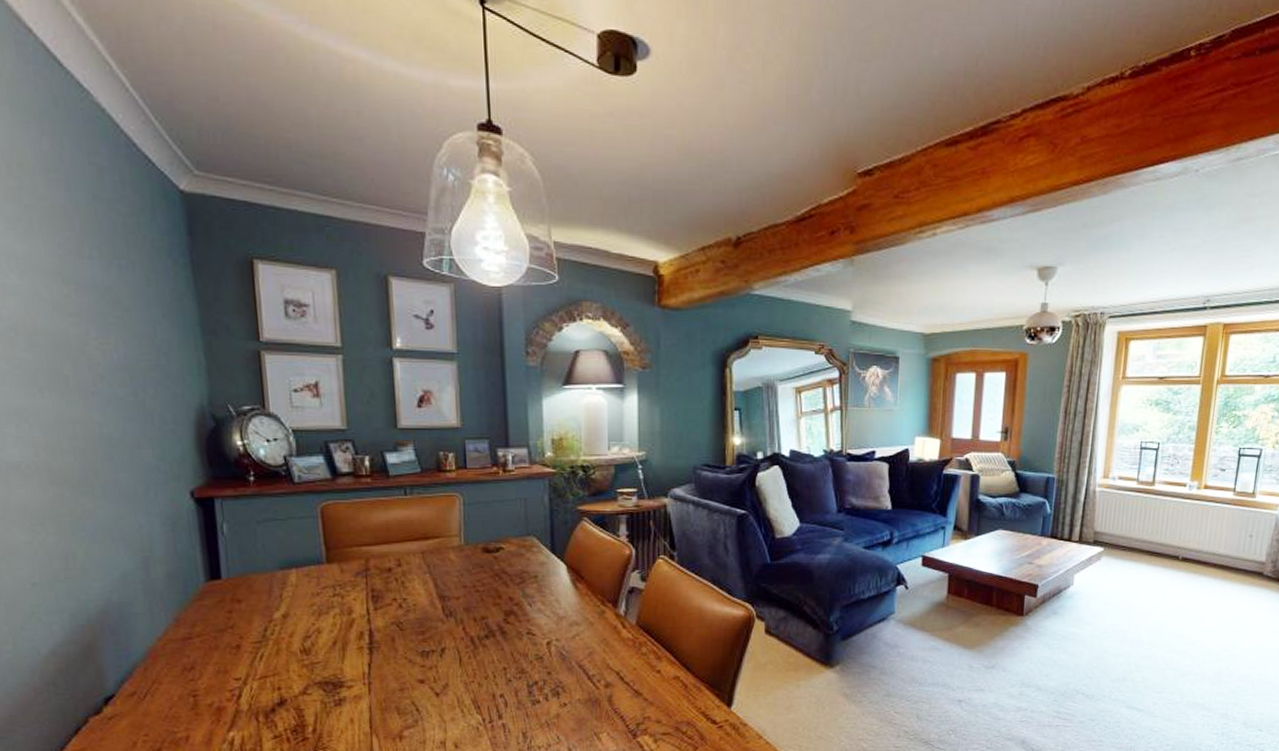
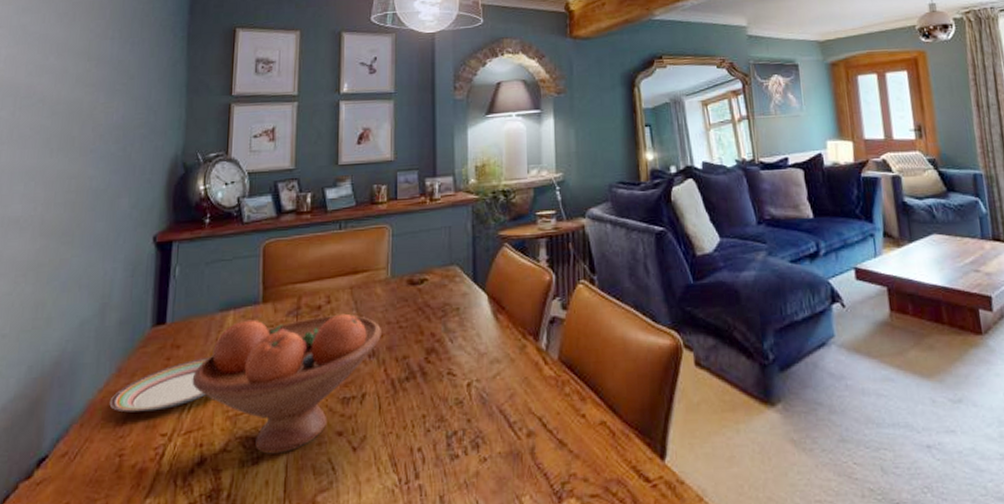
plate: none [172,612,276,659] -> present [109,358,208,412]
fruit bowl: none [259,576,458,697] -> present [192,313,381,454]

